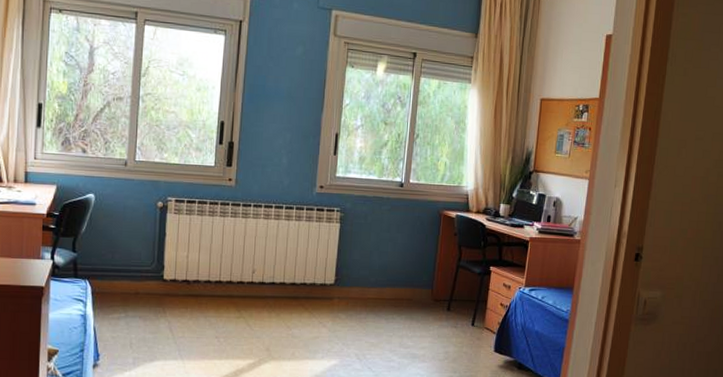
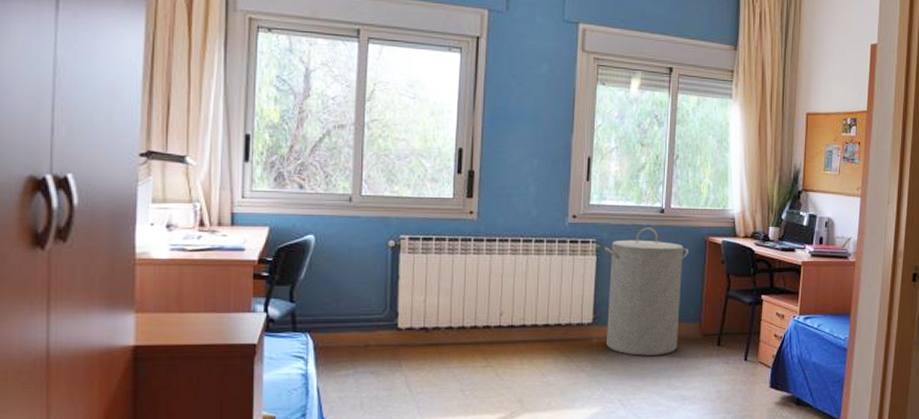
laundry hamper: none [346,199,424,317] -> present [604,227,688,356]

